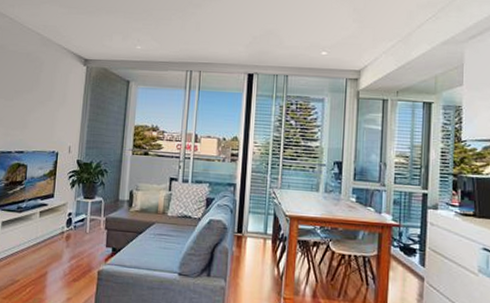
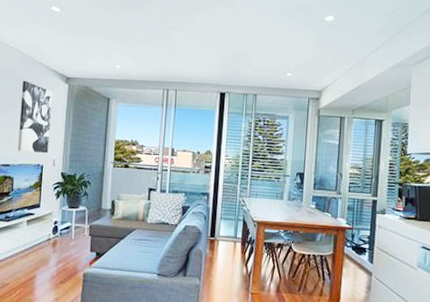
wall art: none [32,63,71,139] -> present [18,80,53,153]

